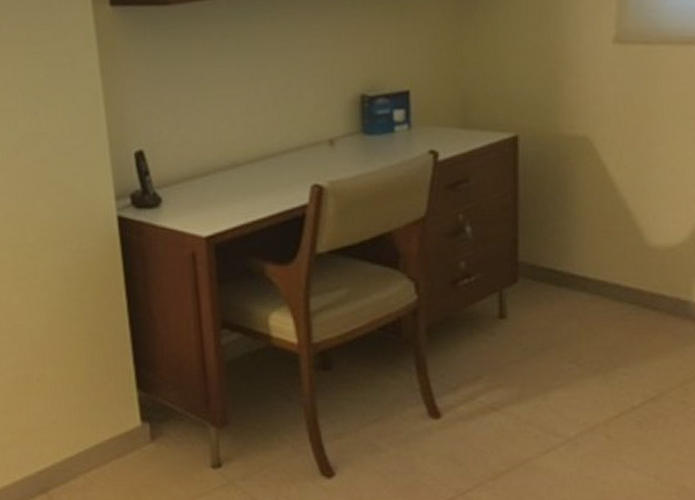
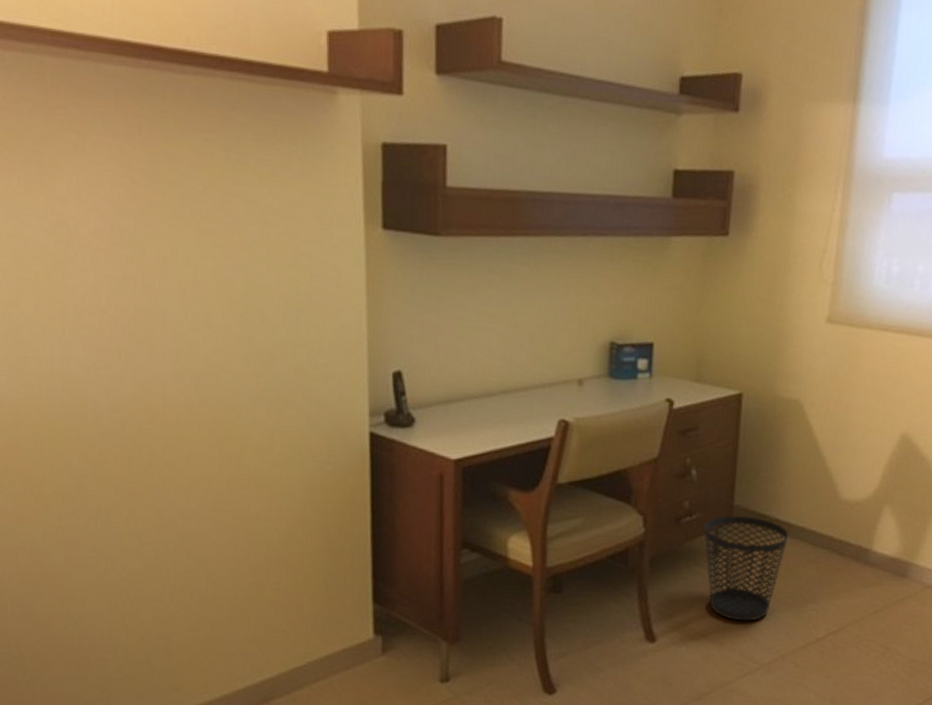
wastebasket: none [485,272,588,391] -> present [704,515,789,621]

